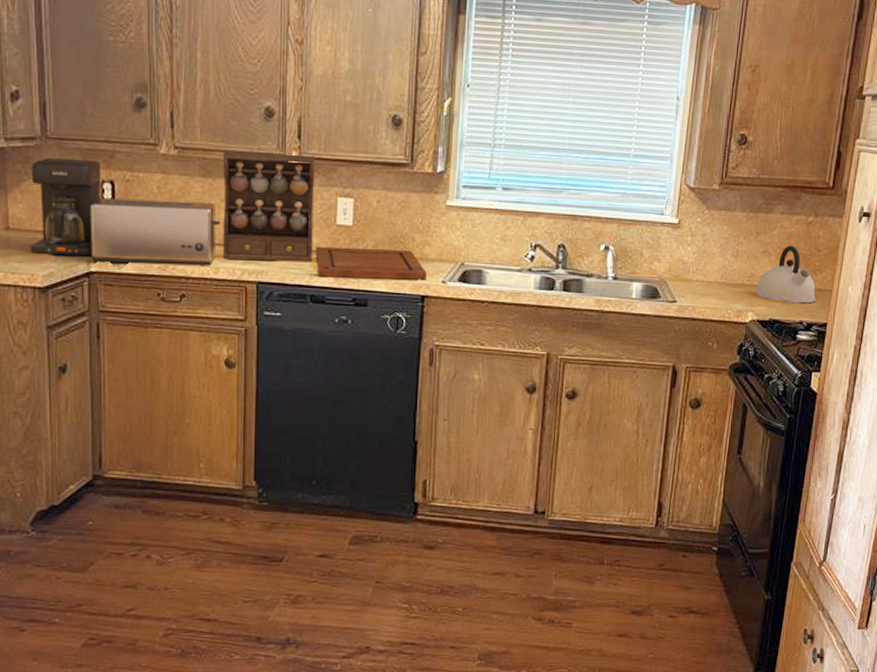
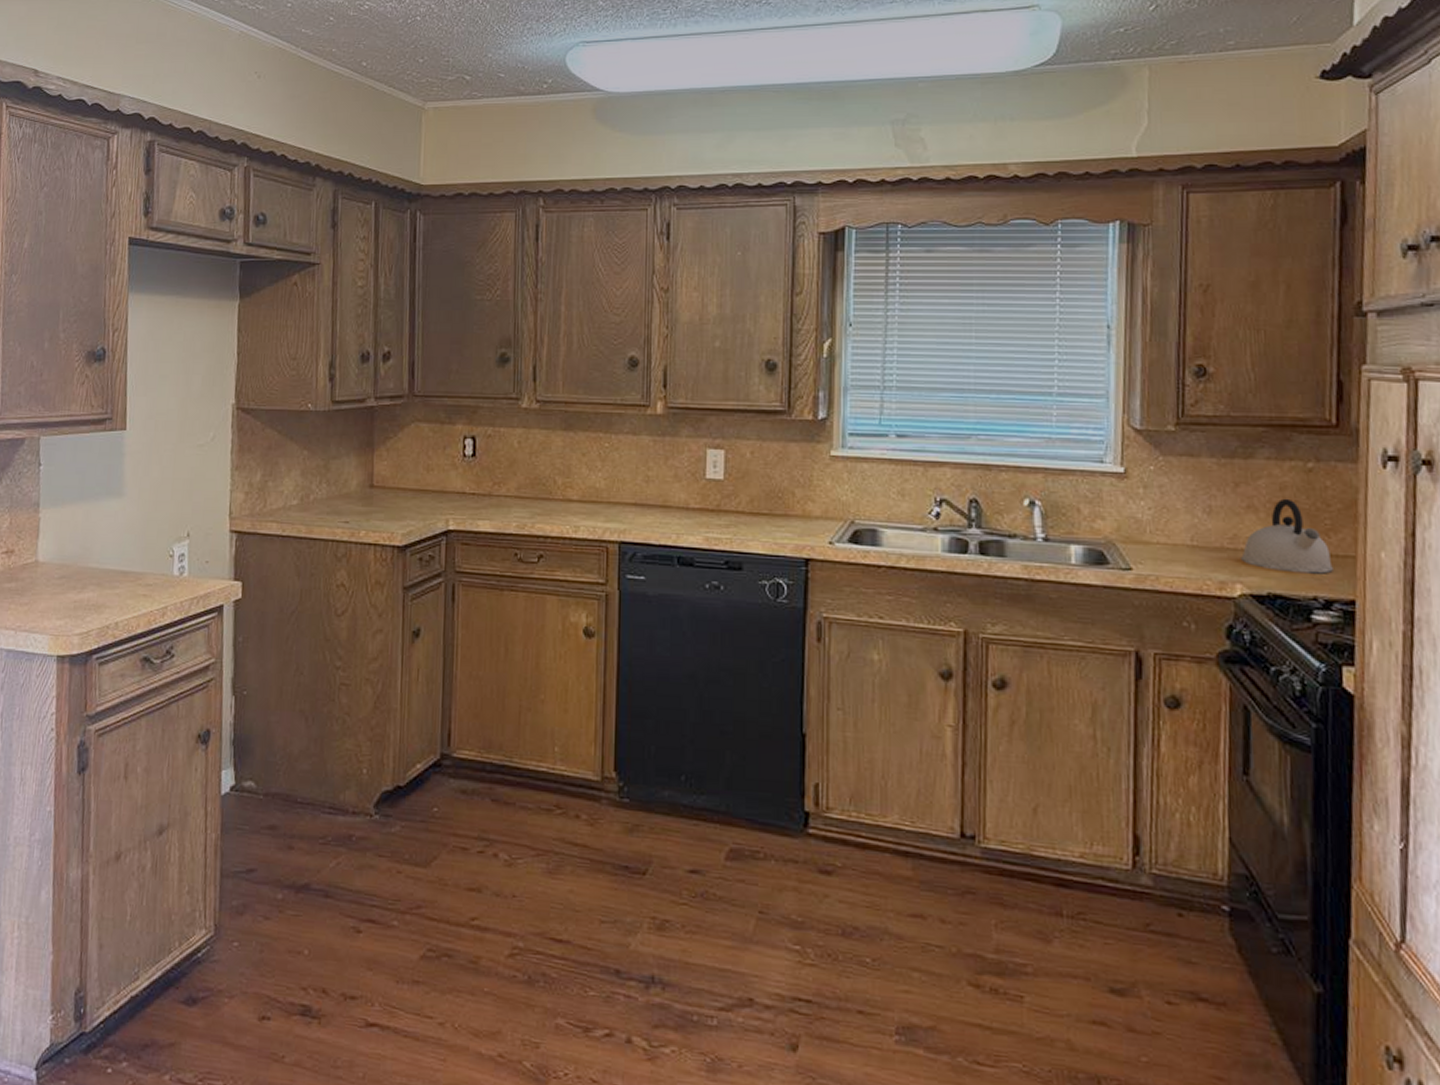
coffee maker: present [30,158,101,257] -> none [392,415,464,514]
toaster: present [89,197,220,266] -> none [450,453,581,525]
spice rack: present [222,151,316,263] -> none [583,403,682,521]
cutting board: present [315,246,427,280] -> none [683,502,810,541]

